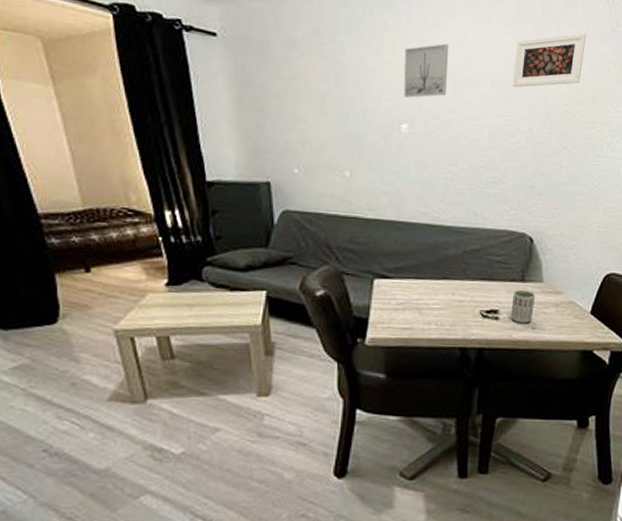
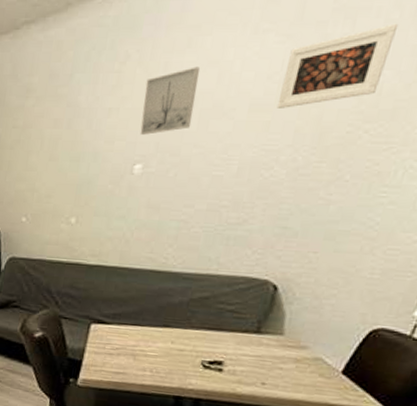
cup: present [511,289,536,324] -> none [237,341,272,378]

